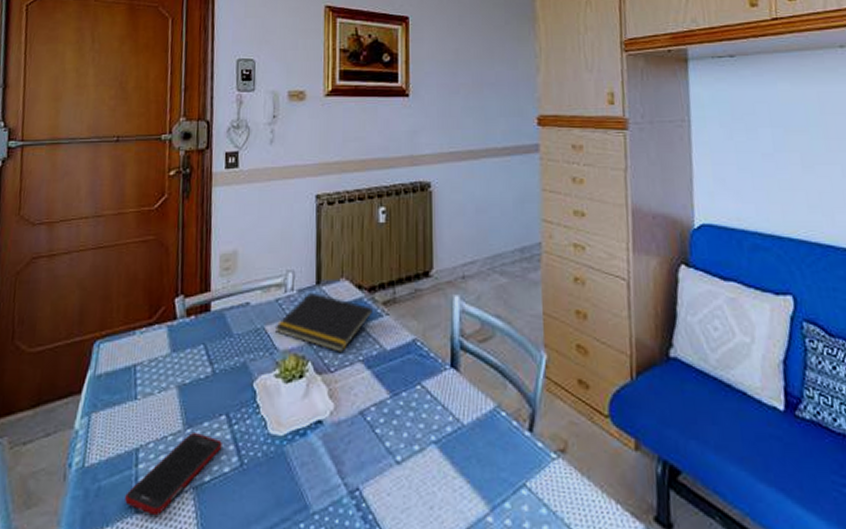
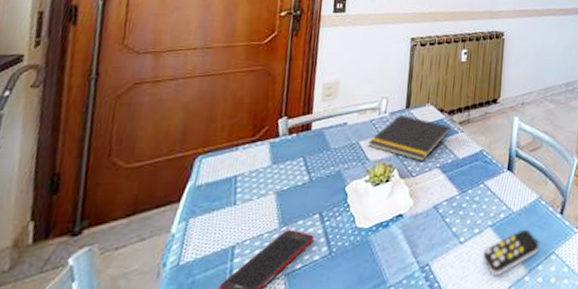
remote control: none [428,449,504,513] -> present [483,229,539,277]

